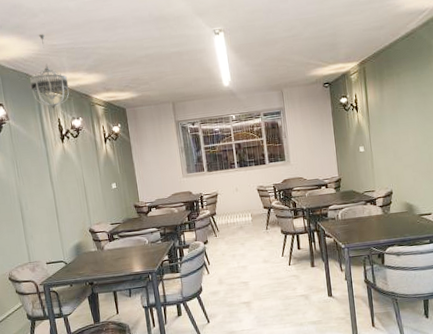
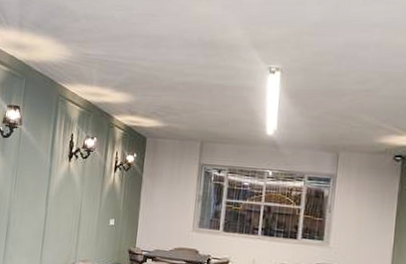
chandelier: present [30,34,69,110] -> none [52,40,93,124]

